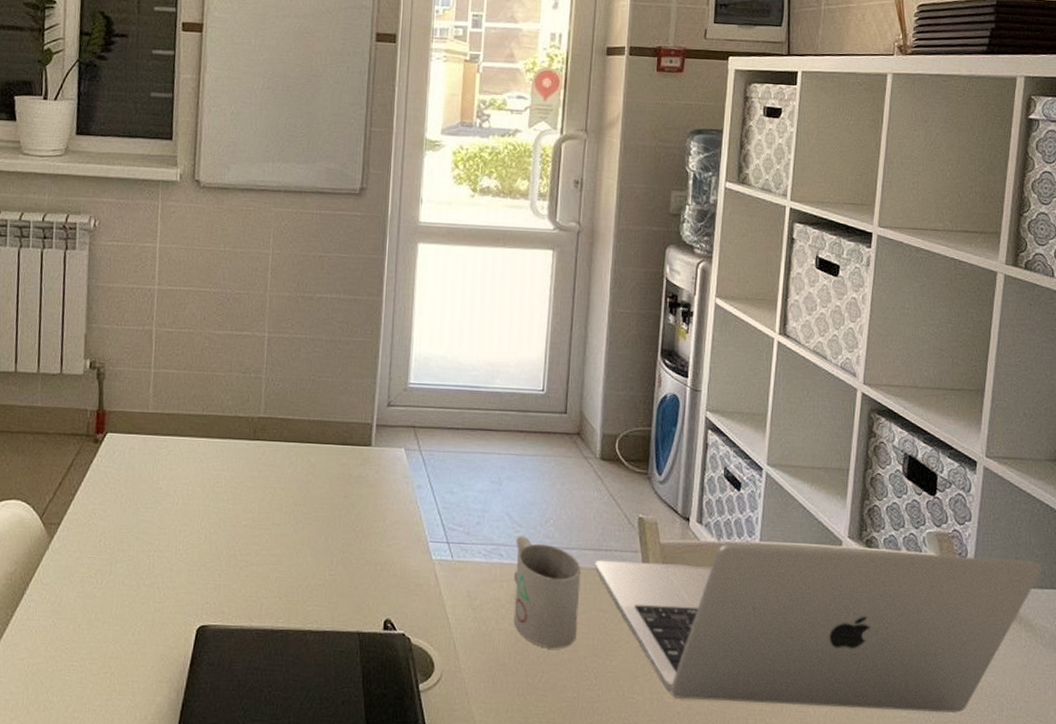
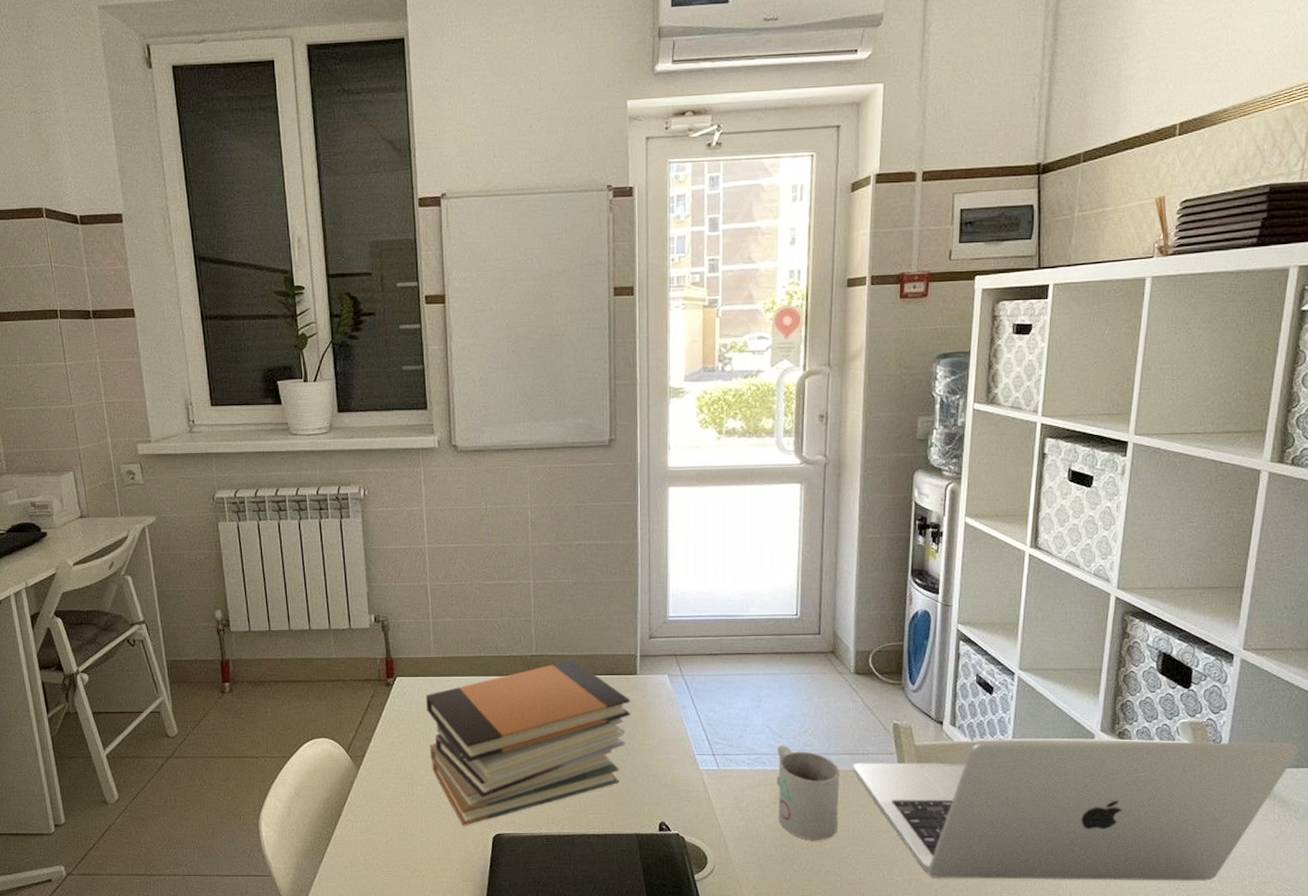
book stack: none [135,425,363,614] -> present [425,660,631,826]

